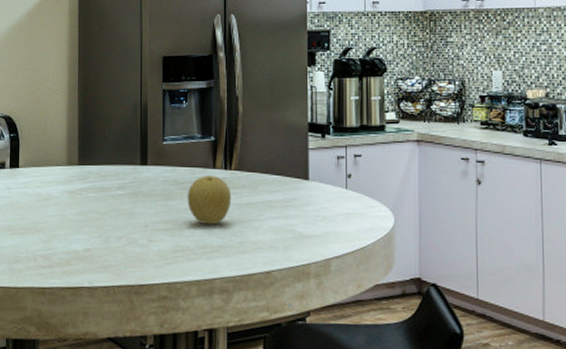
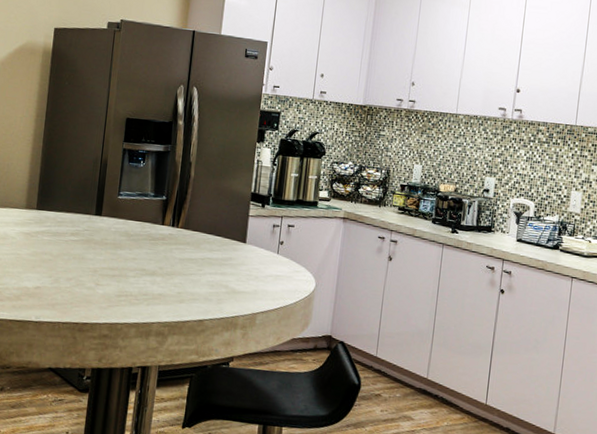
fruit: present [187,175,232,224] -> none [135,230,176,275]

